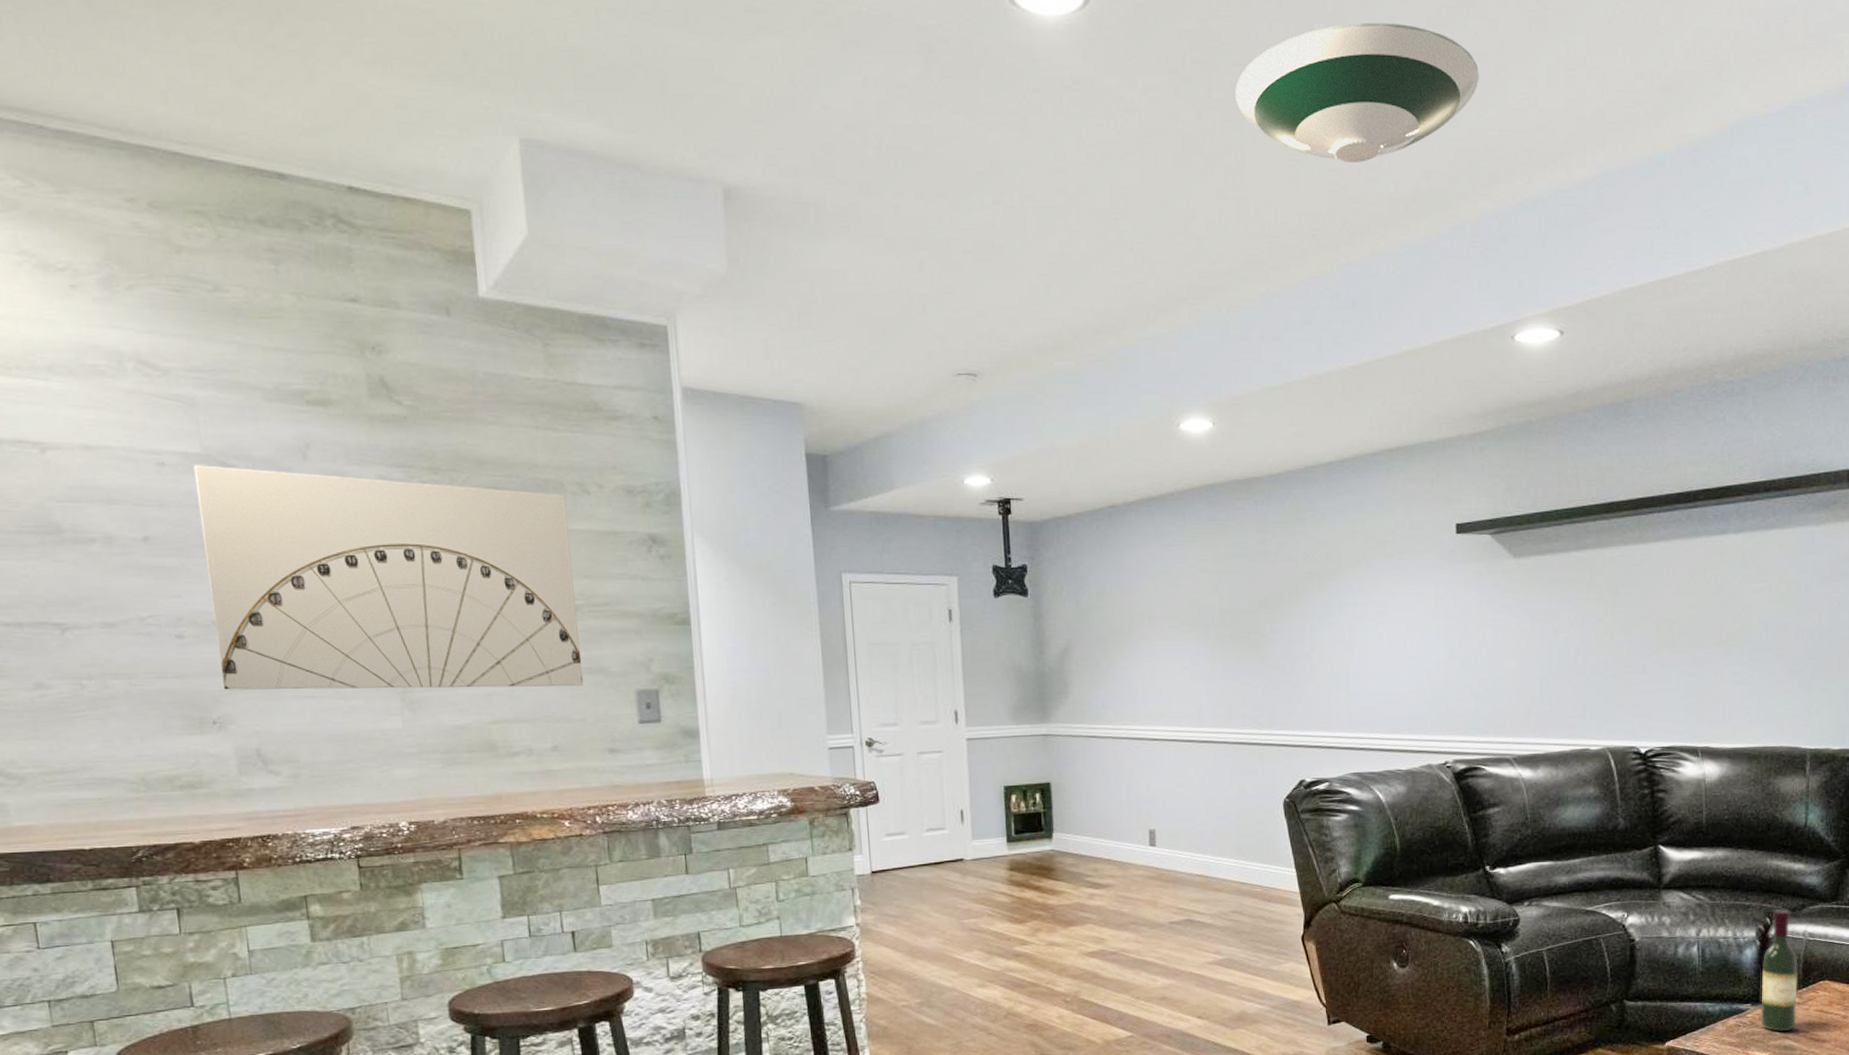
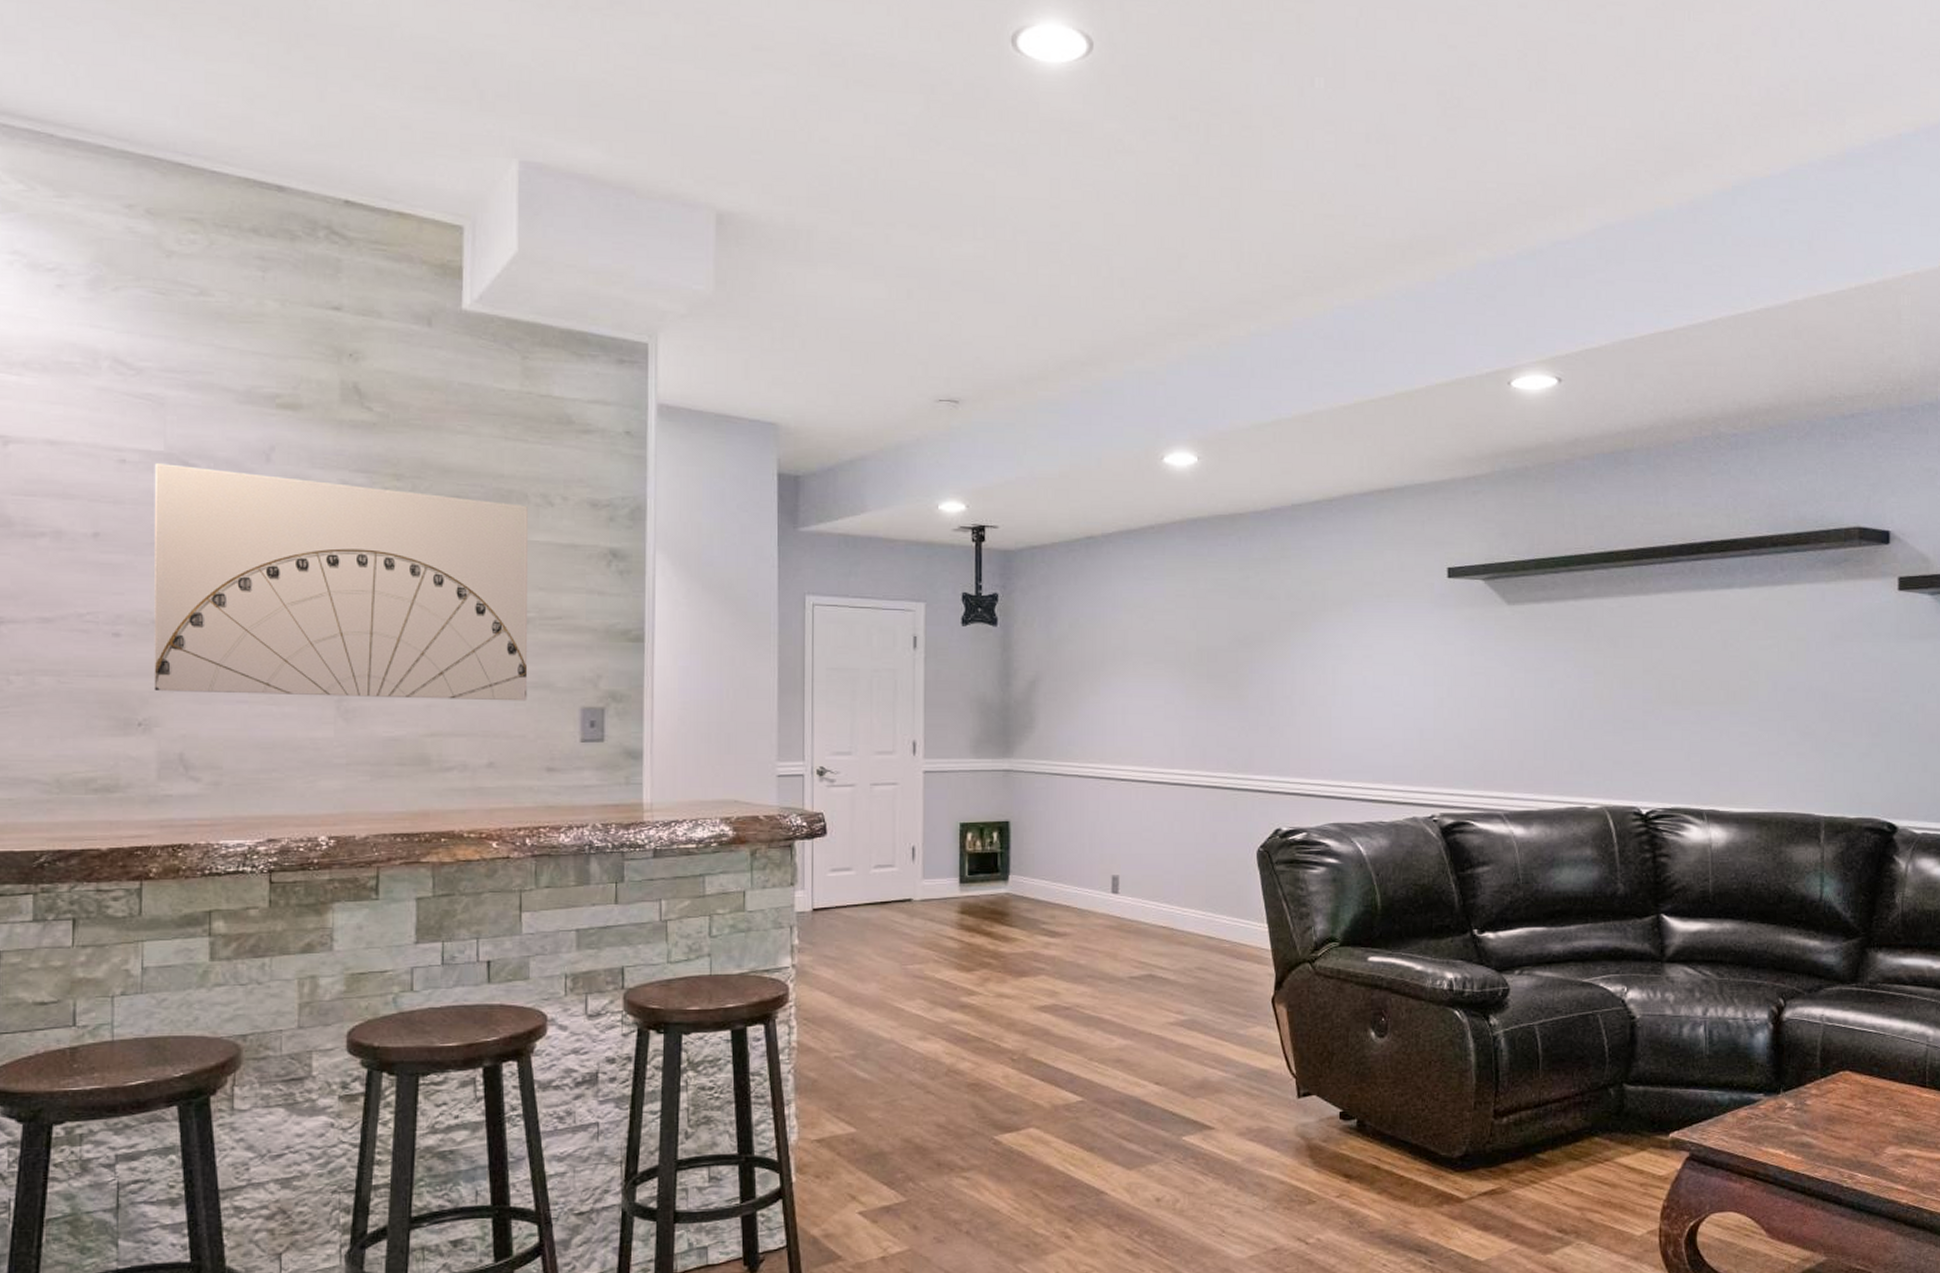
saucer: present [1235,22,1479,164] -> none [1233,78,1478,210]
wine bottle: present [1760,909,1798,1032] -> none [1775,990,1815,1127]

